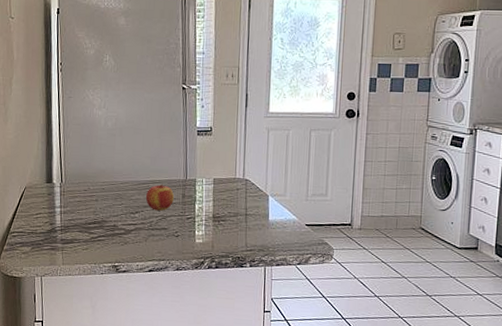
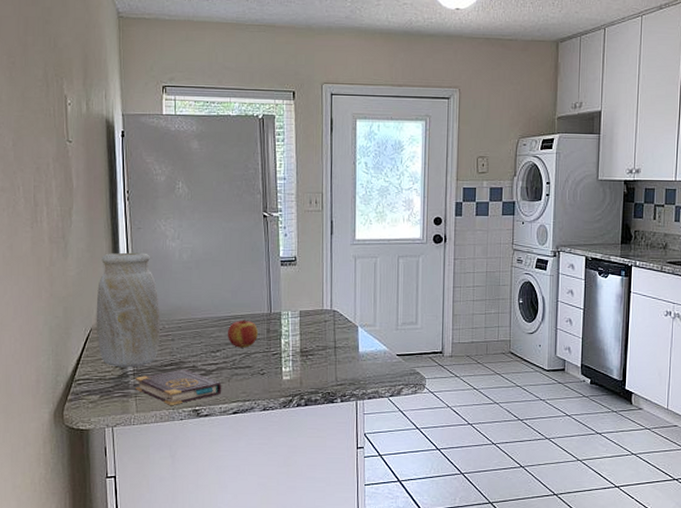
vase: none [29,119,86,224] -> present [96,252,160,368]
book: none [62,227,140,261] -> present [135,369,222,406]

